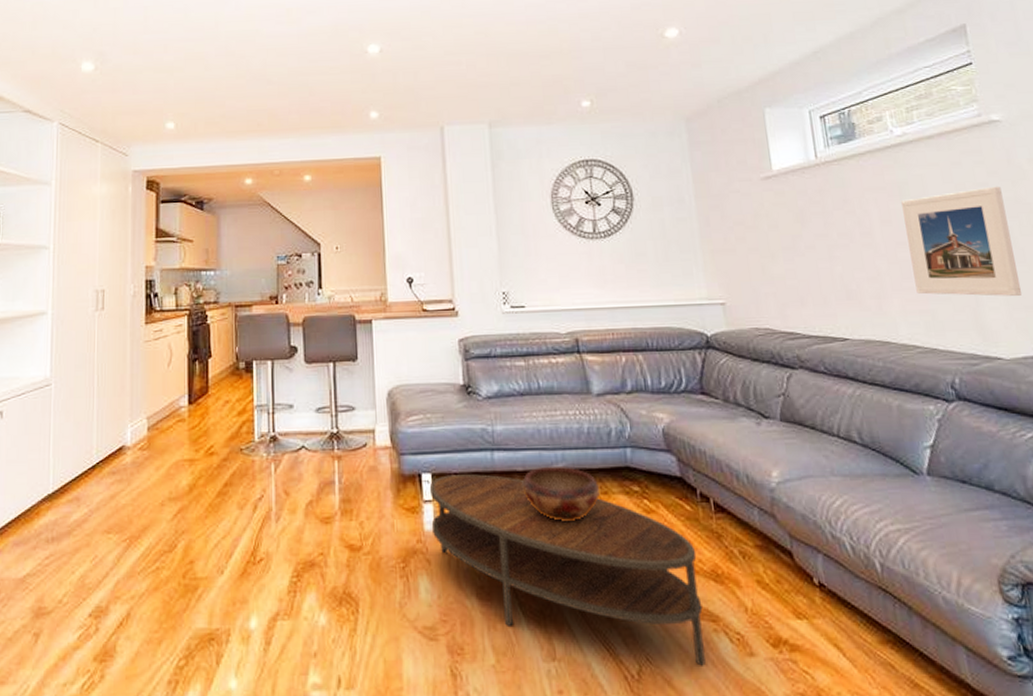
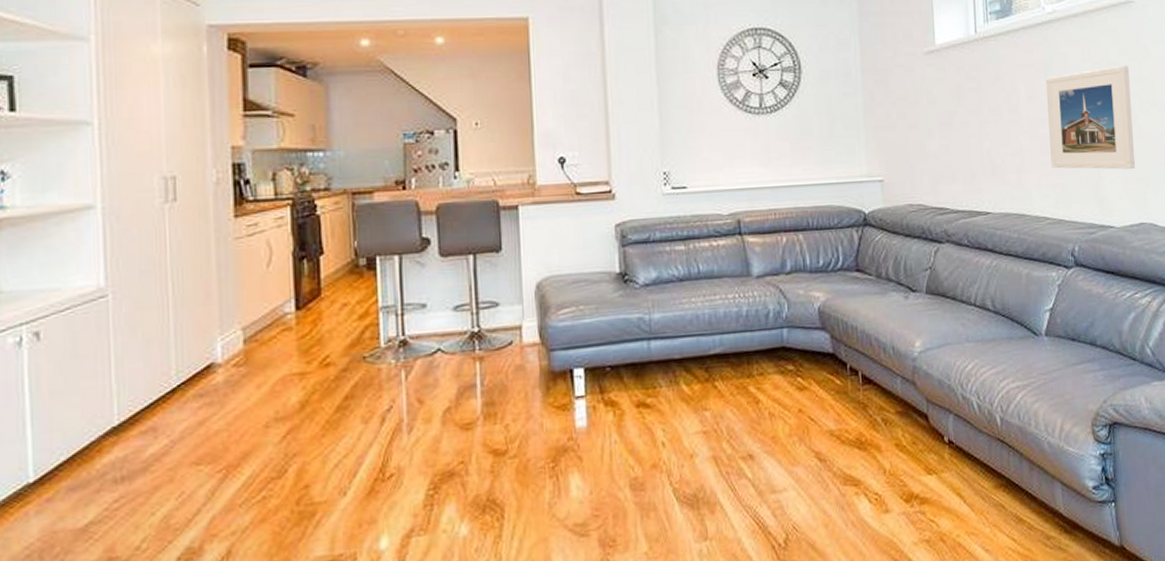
coffee table: present [429,474,706,666] -> none [581,365,846,528]
decorative bowl: present [522,466,600,521] -> none [679,350,756,406]

